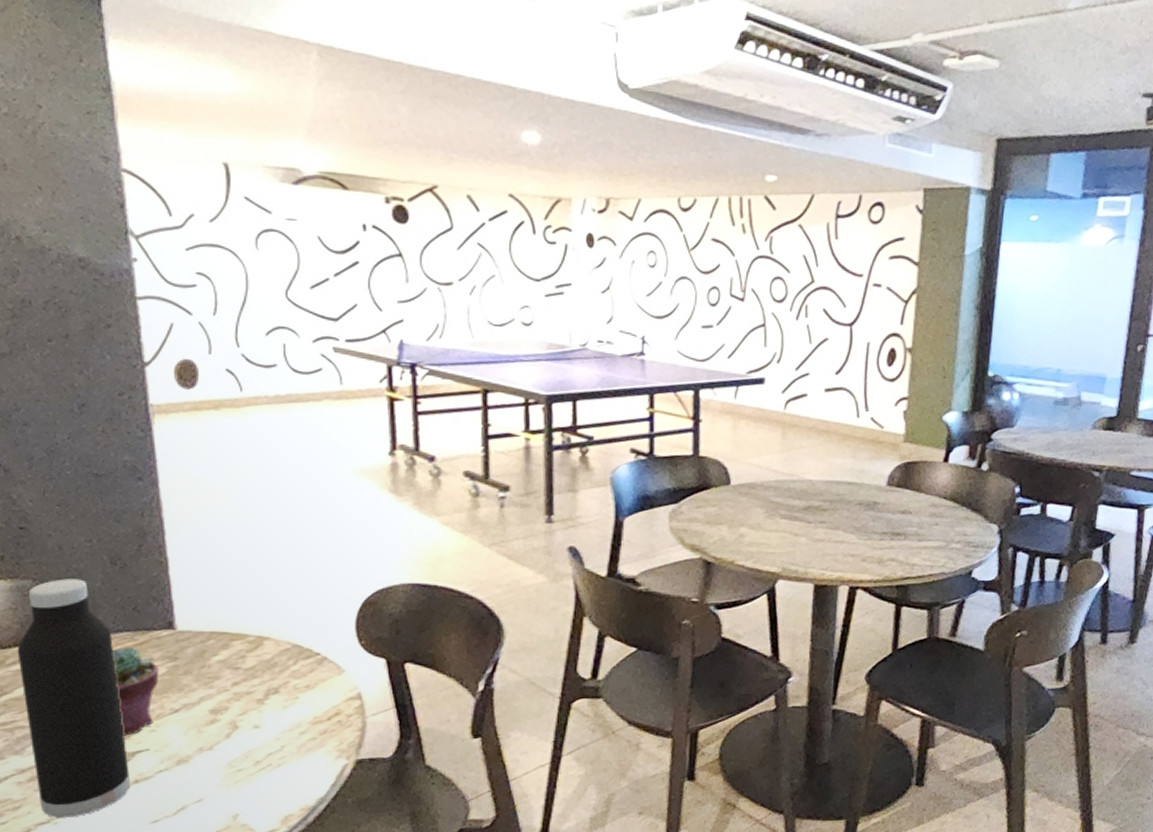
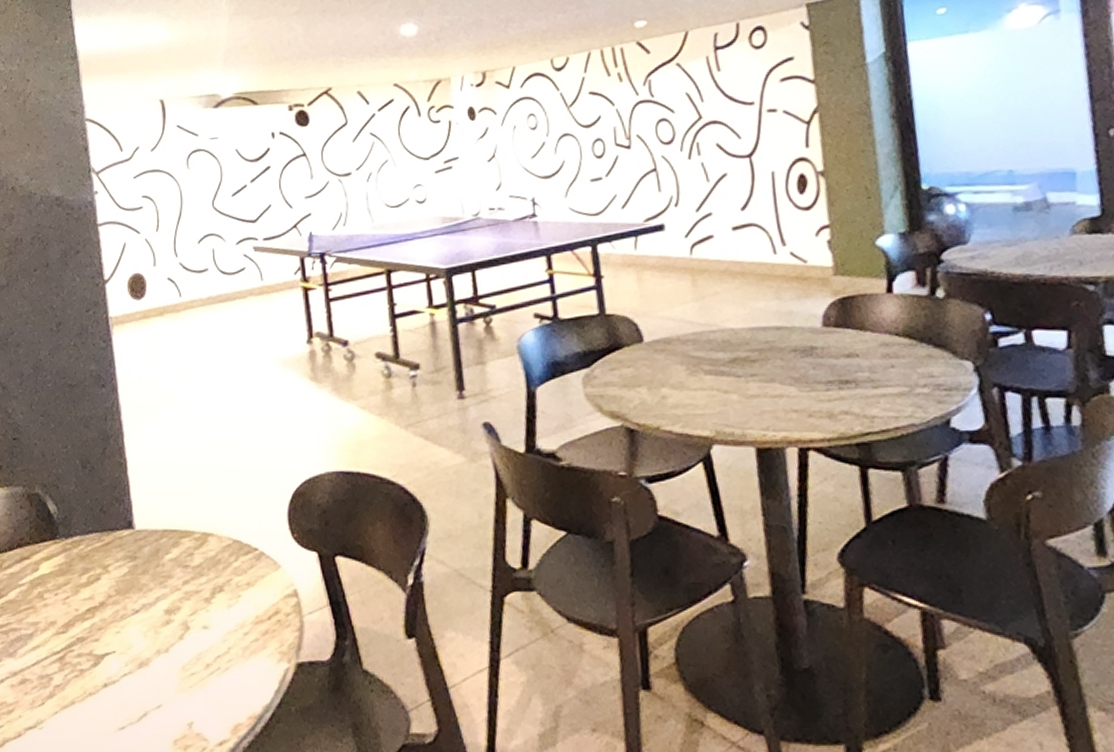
water bottle: present [17,578,131,817] -> none [11,483,101,722]
potted succulent: present [111,646,160,736] -> none [83,547,122,638]

